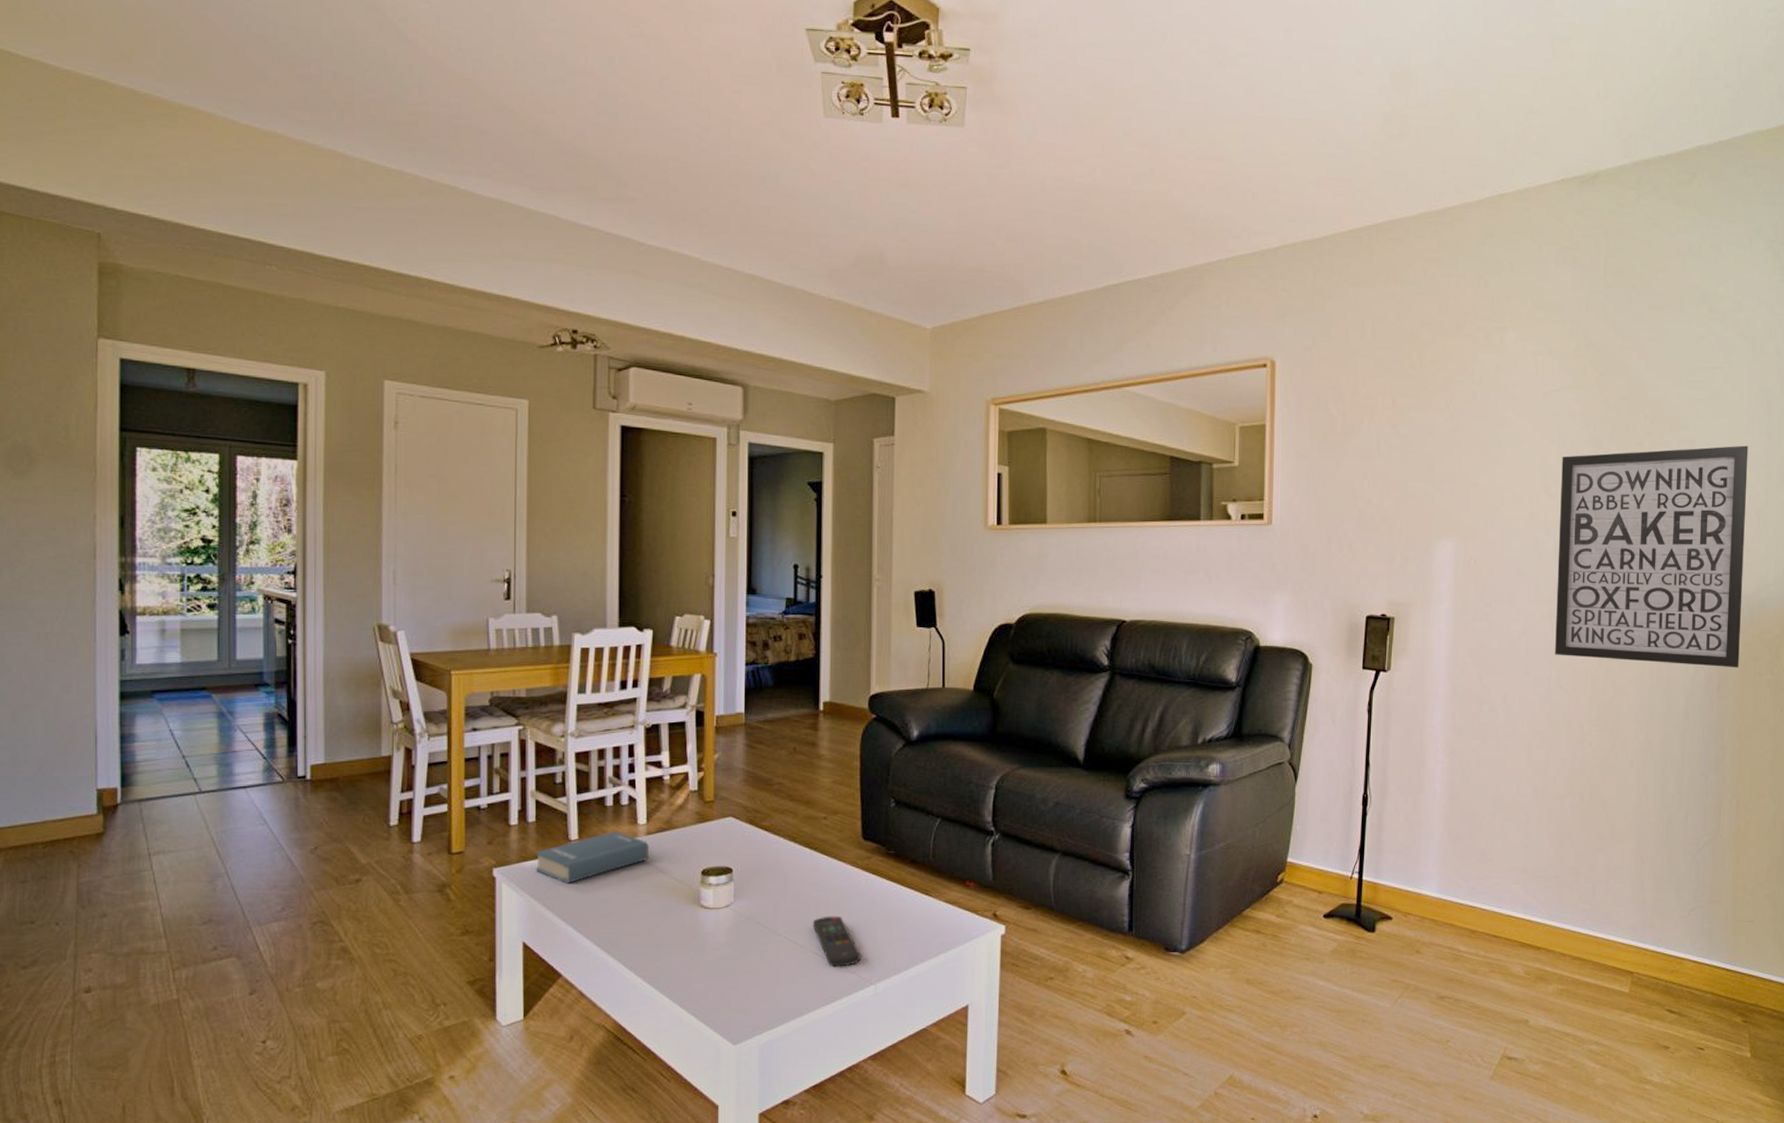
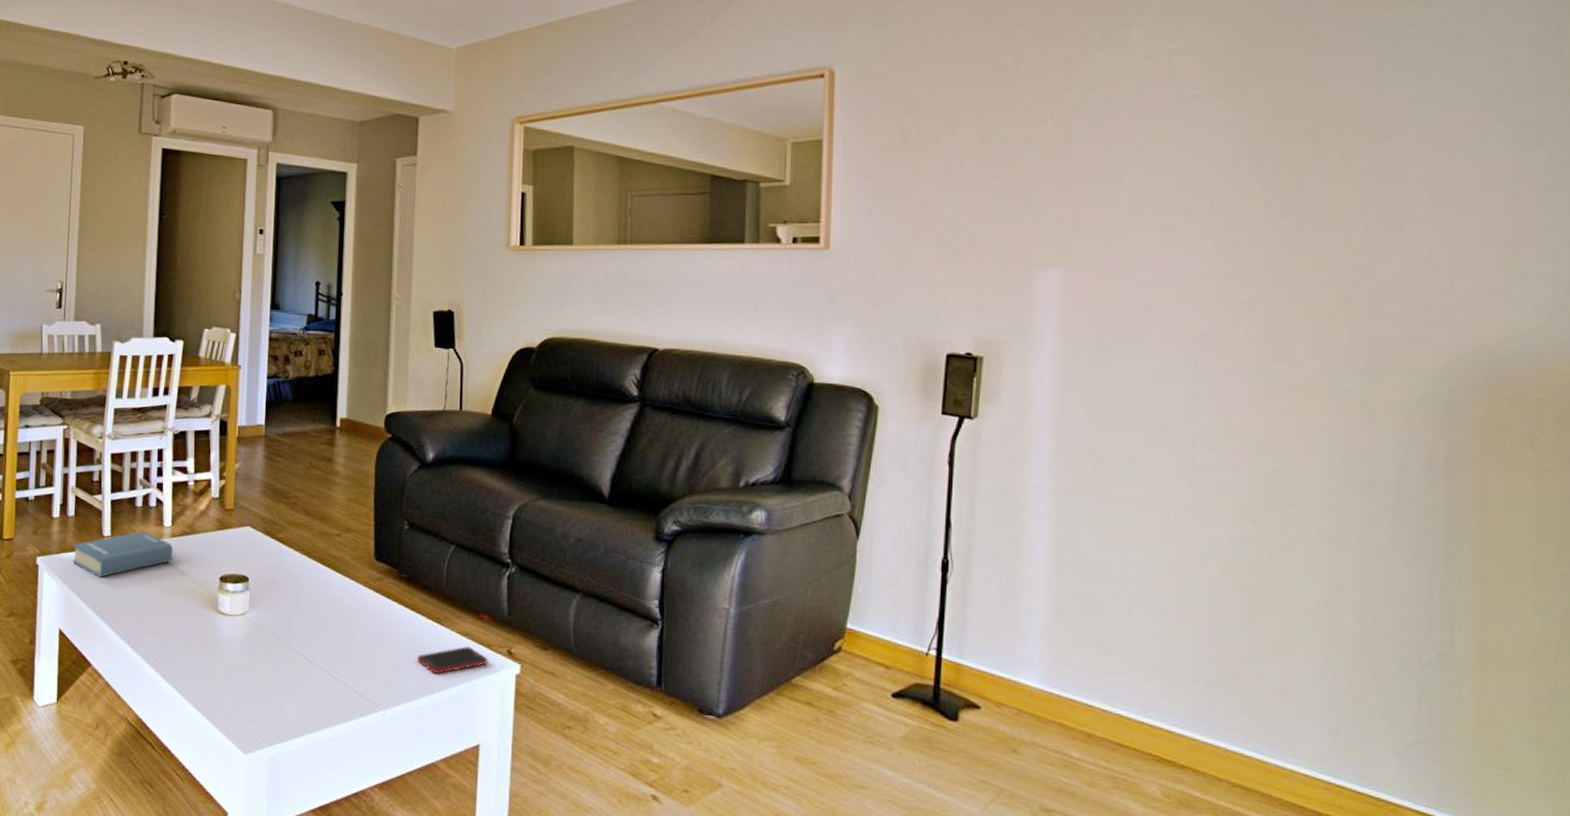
remote control: present [812,916,860,967] -> none [323,634,370,689]
cell phone: none [907,914,975,943] -> present [417,646,488,674]
wall art: present [1555,445,1749,668] -> none [1201,158,1487,439]

